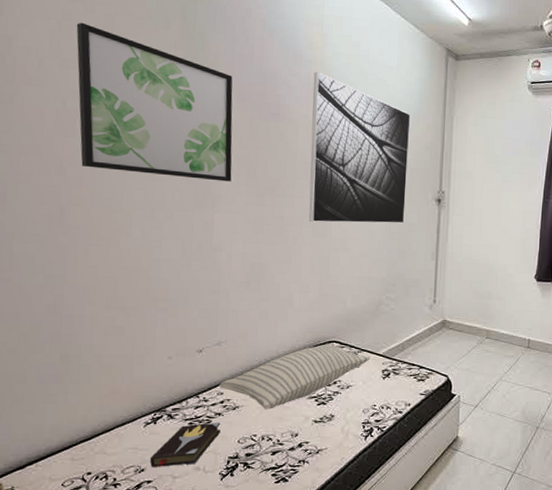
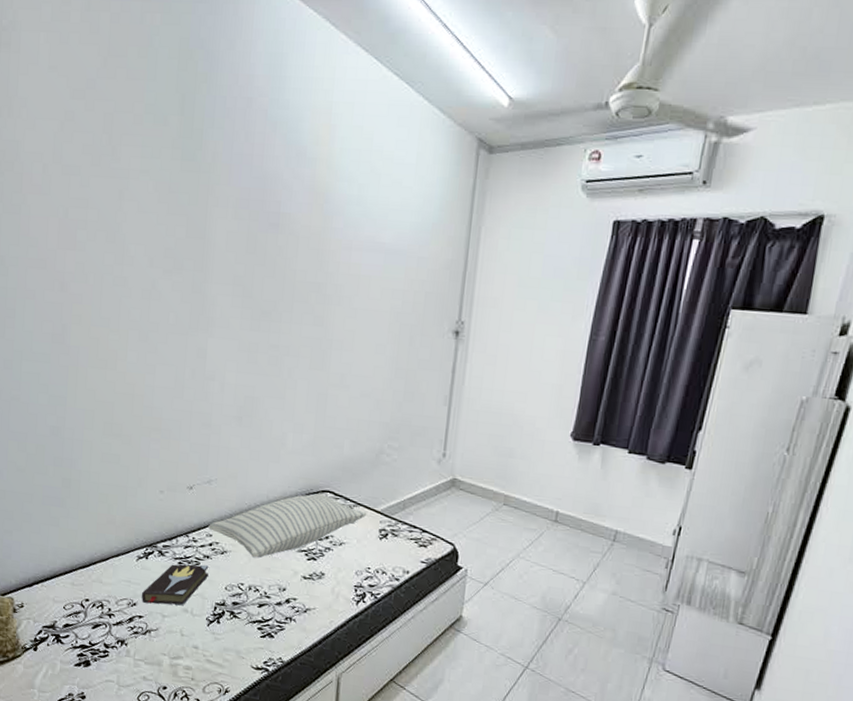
wall art: present [76,22,233,182] -> none [77,122,231,303]
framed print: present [309,71,411,224] -> none [307,172,429,359]

